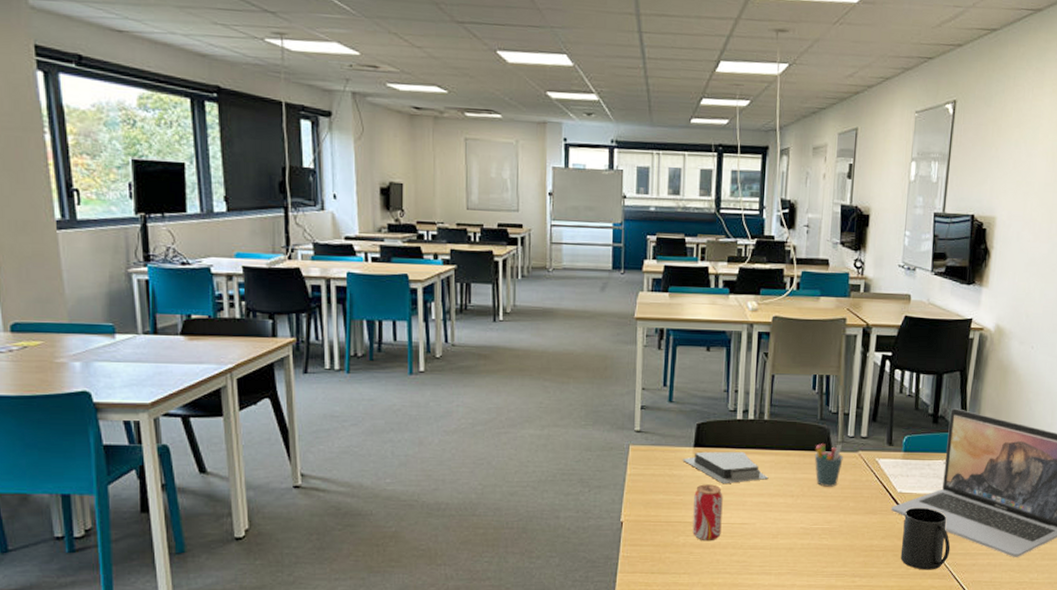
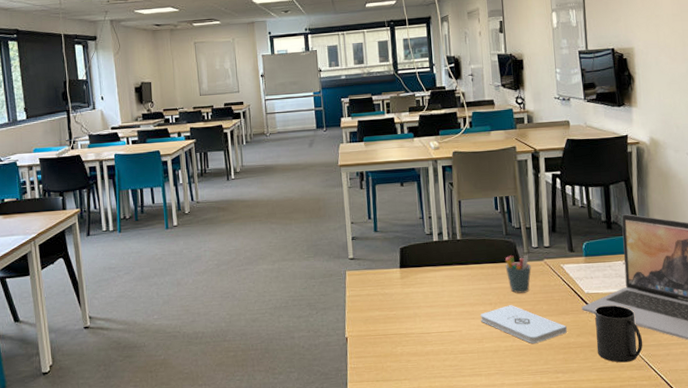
architectural model: present [682,451,769,484] -> none [391,269,468,298]
beverage can: present [692,484,723,541] -> none [405,299,433,350]
notepad: none [779,499,872,543] -> present [481,305,567,344]

